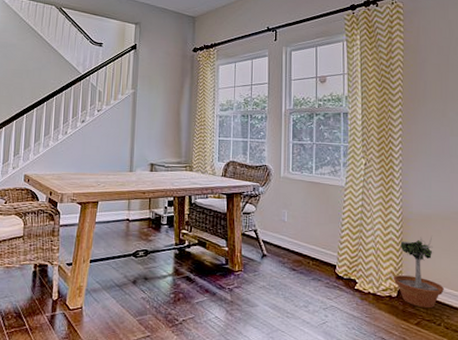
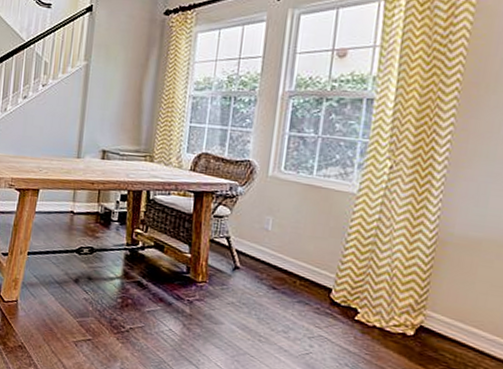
potted tree: present [393,236,444,309] -> none [411,266,486,356]

